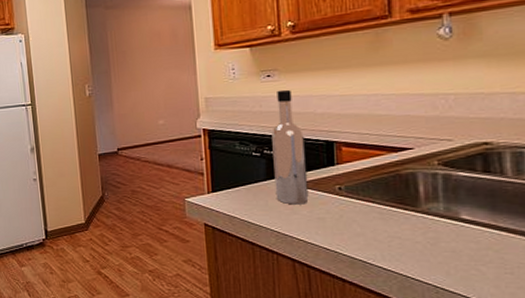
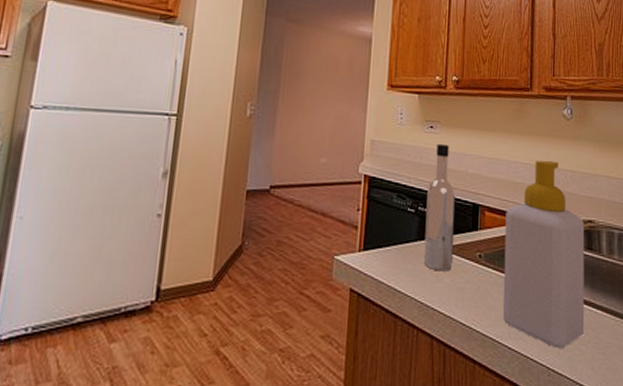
soap bottle: none [368,86,483,268] -> present [503,160,585,348]

